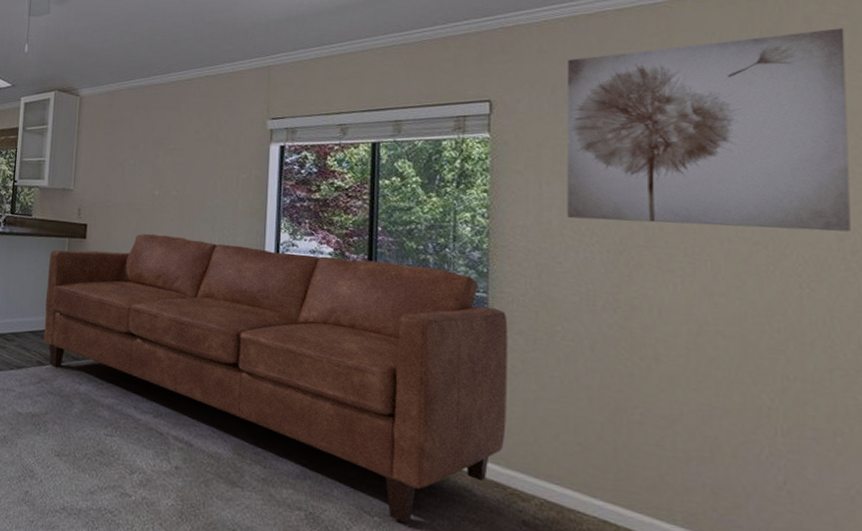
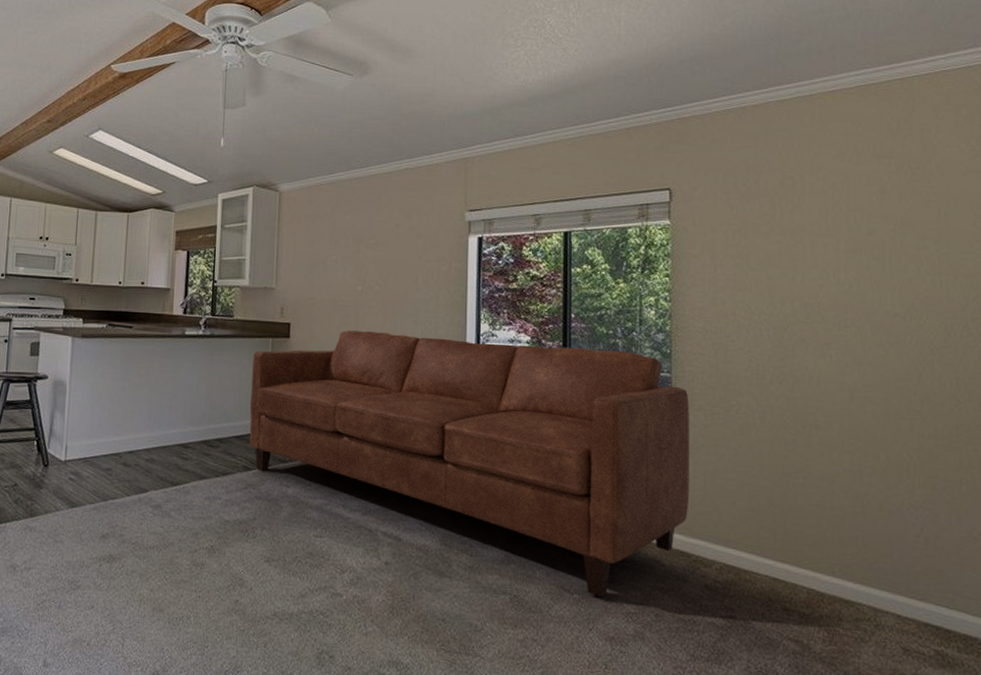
wall art: present [567,28,851,232] -> none [737,117,971,302]

